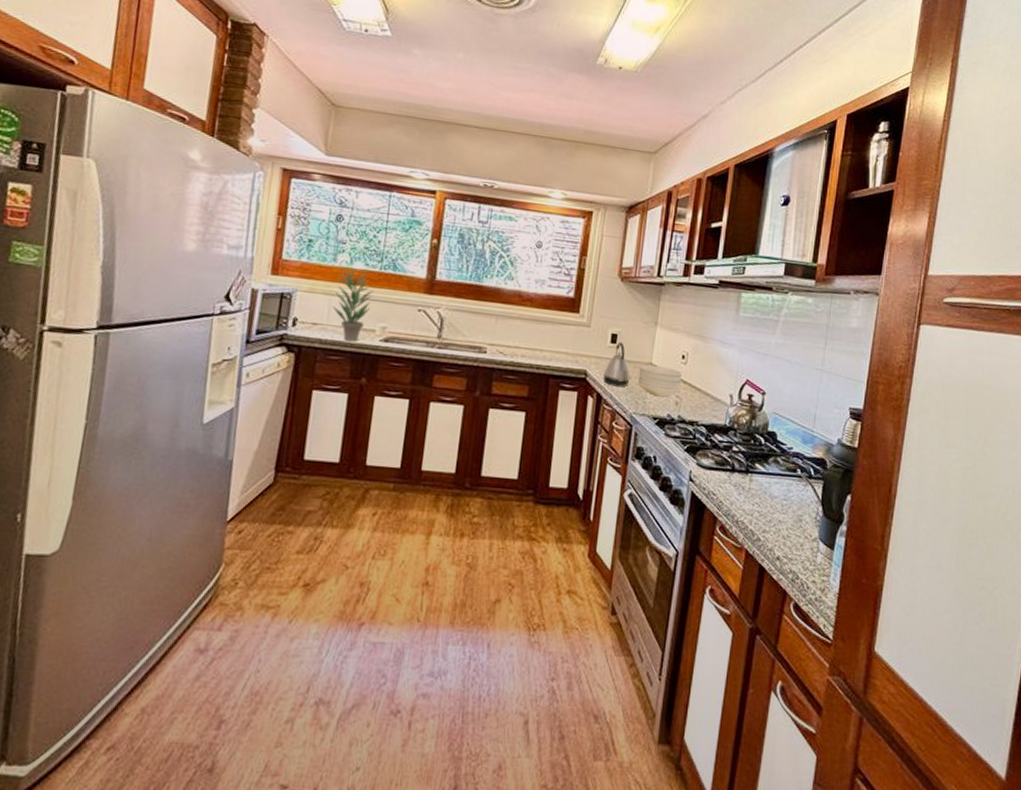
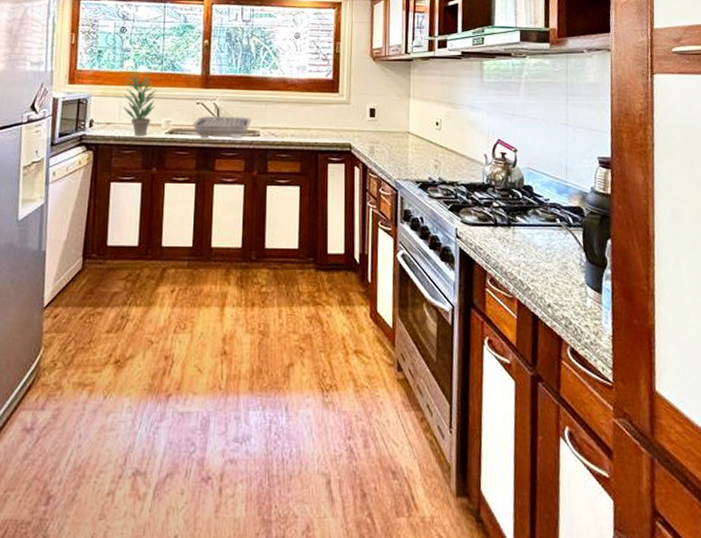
dish rack: none [411,325,479,354] -> present [192,116,251,139]
kettle: present [602,341,631,387] -> none [366,115,391,156]
bowl: present [637,364,683,397] -> none [397,133,439,162]

